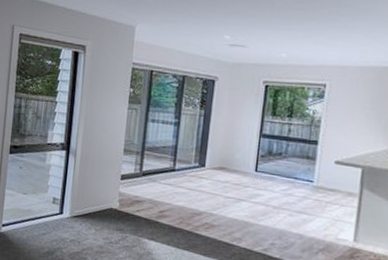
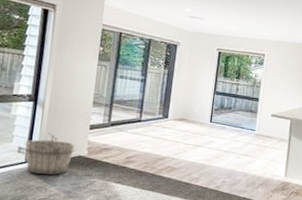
wooden bucket: none [59,182,107,228] -> present [24,132,75,175]

